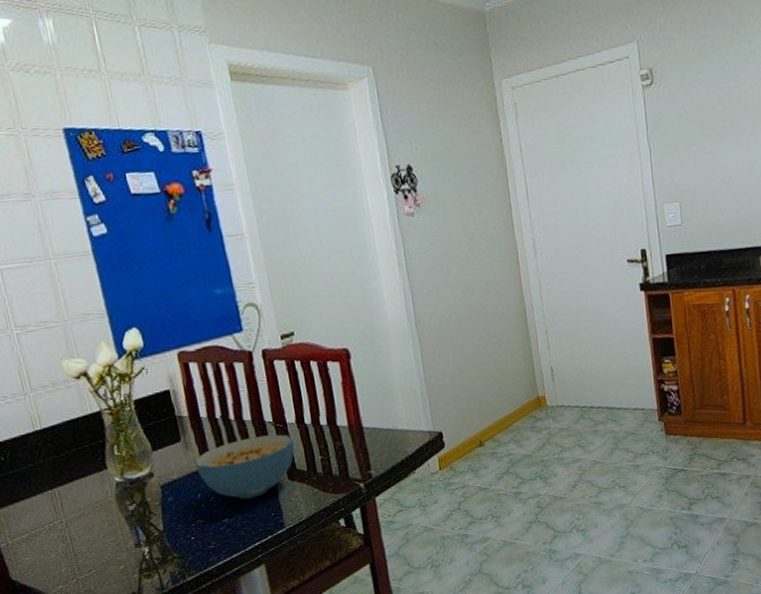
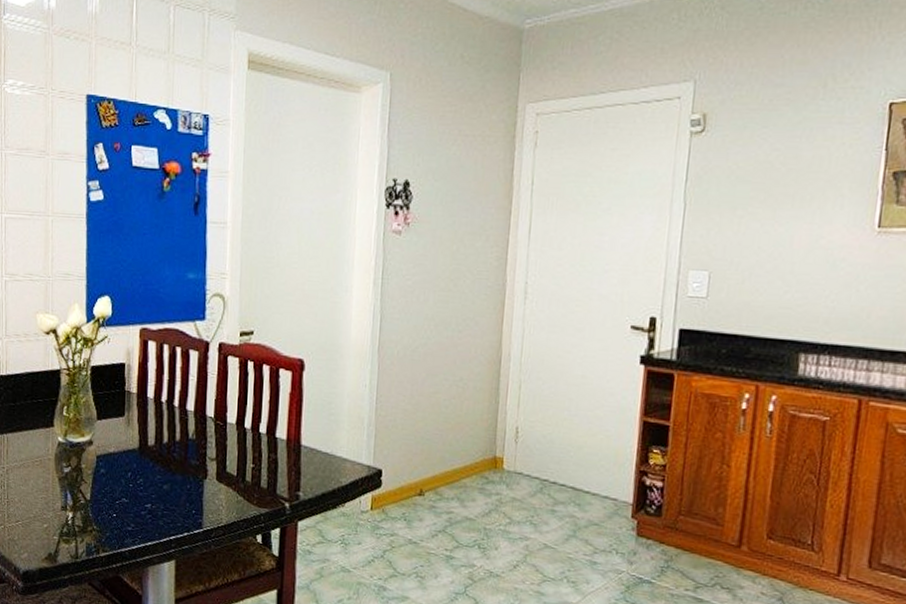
cereal bowl: present [194,434,295,500] -> none [132,428,230,491]

